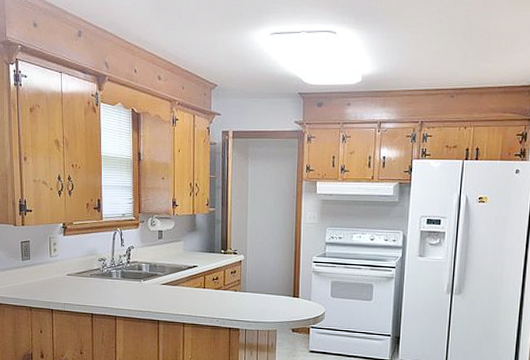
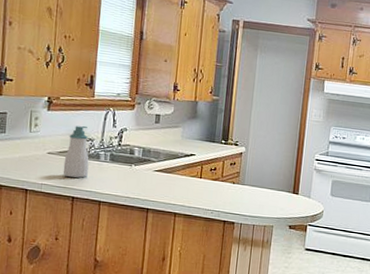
soap bottle: none [81,248,103,296] -> present [63,126,89,178]

